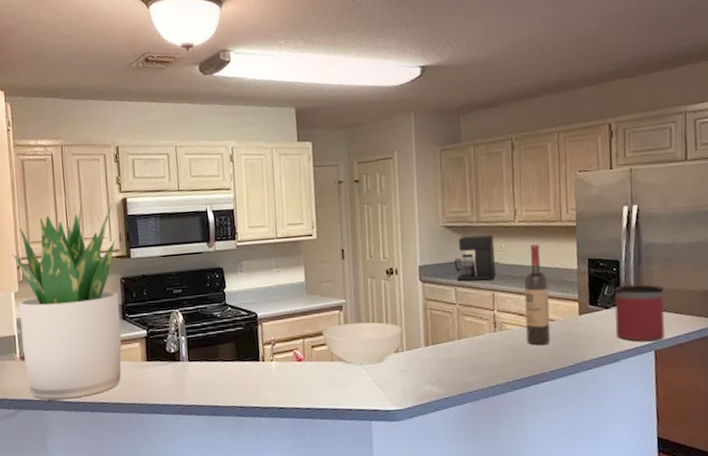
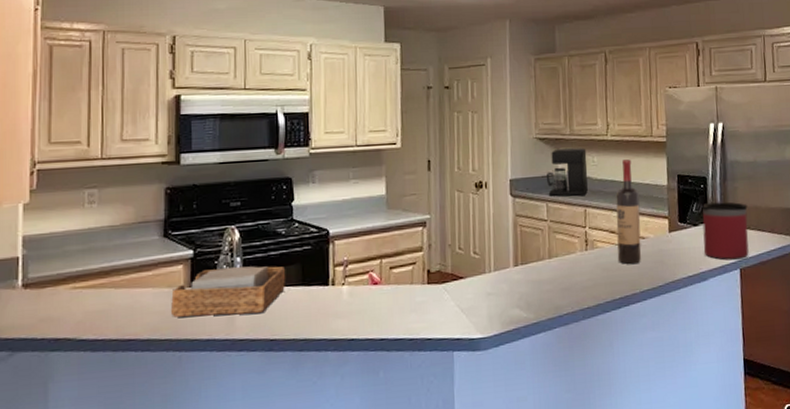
planter: present [11,203,122,400] -> none [24,99,162,338]
napkin holder: none [132,344,224,386] -> present [171,266,286,317]
bowl: present [322,322,403,366] -> none [402,239,492,289]

